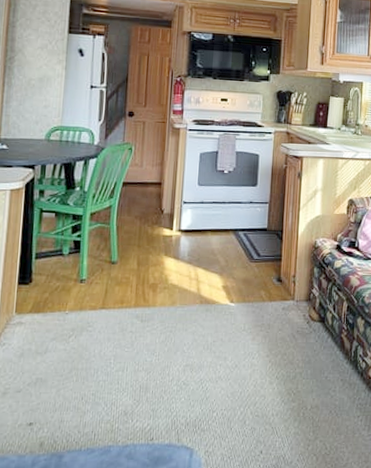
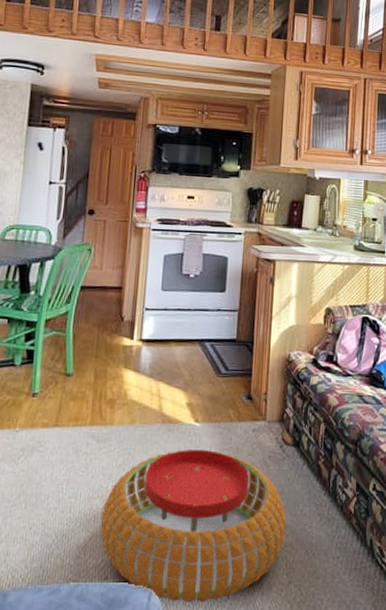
pouf: none [145,327,313,458] -> present [100,450,287,603]

